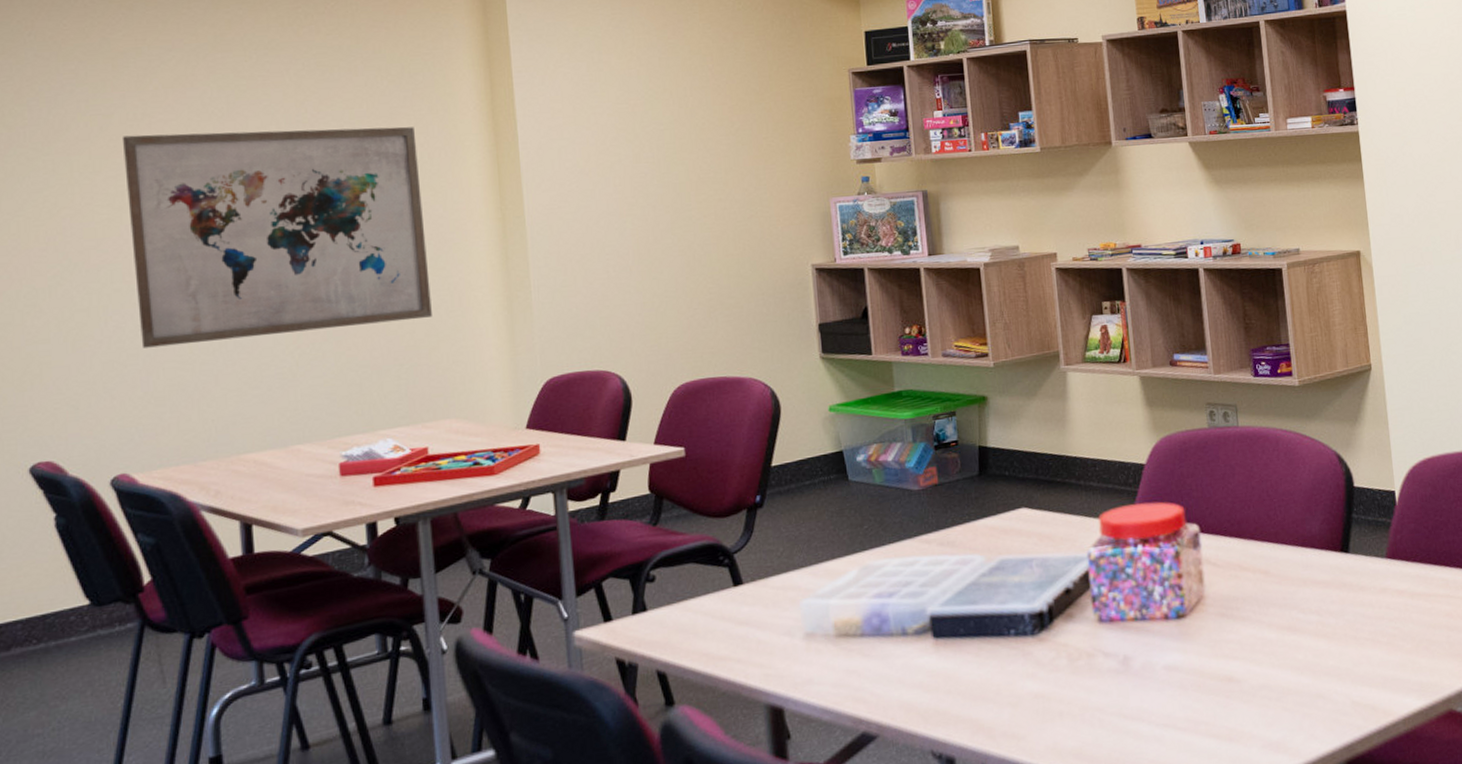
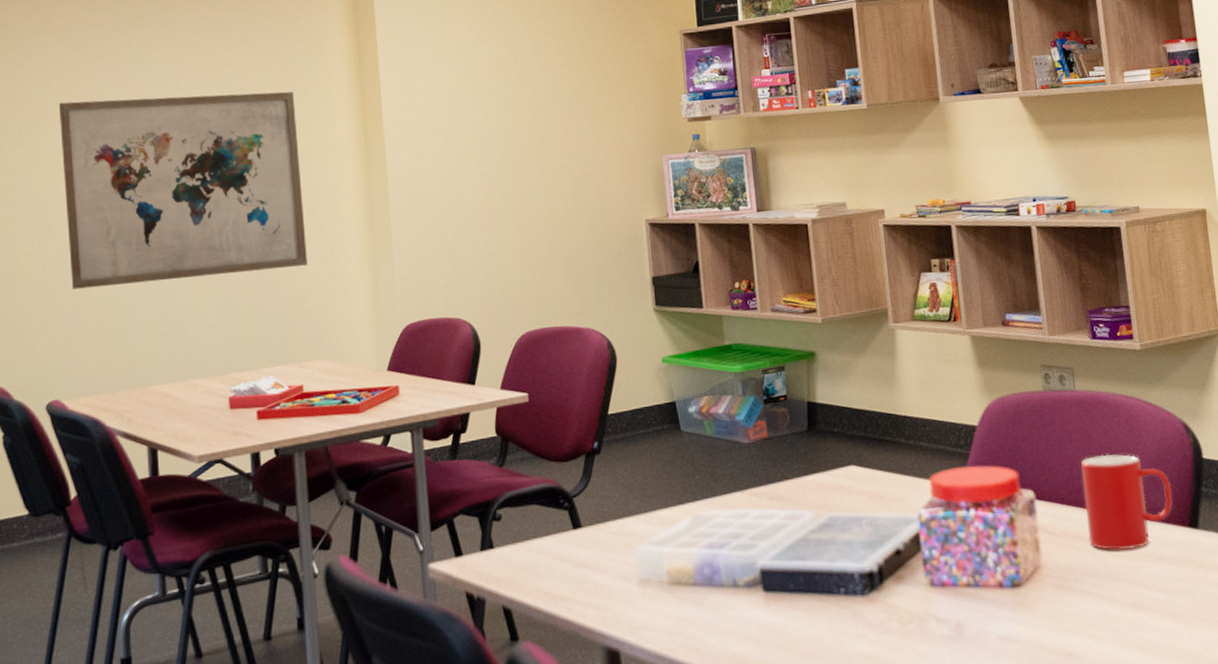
cup: none [1243,486,1326,578] -> present [1081,454,1173,551]

